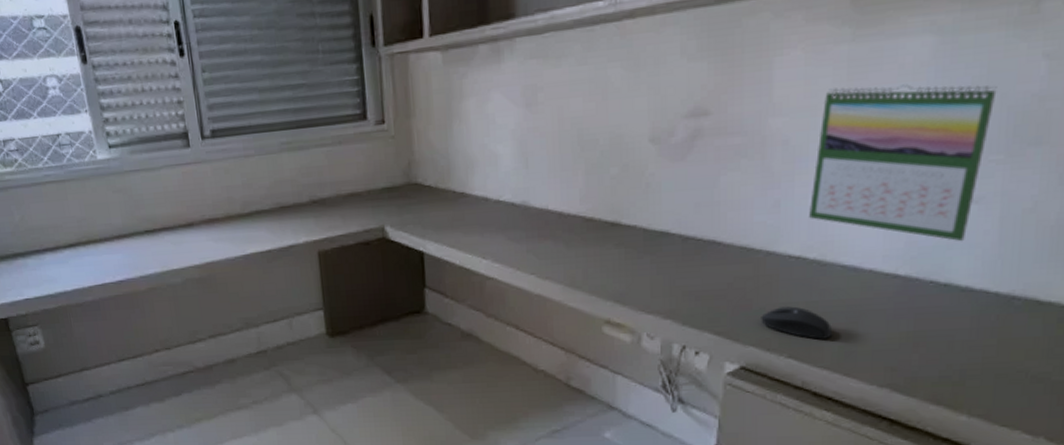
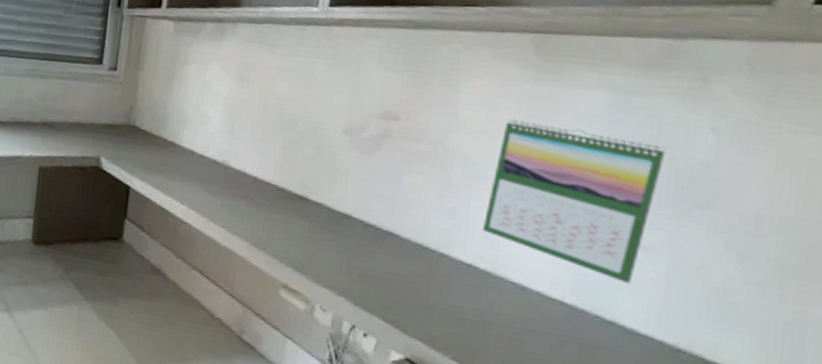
mouse: present [761,306,832,340] -> none [429,308,497,350]

